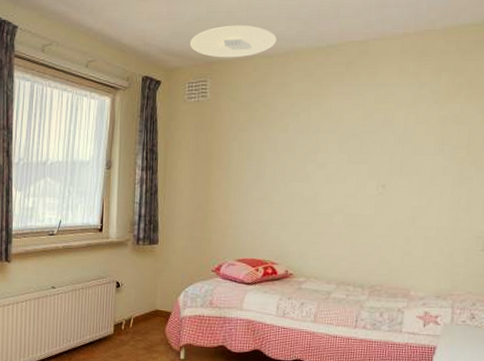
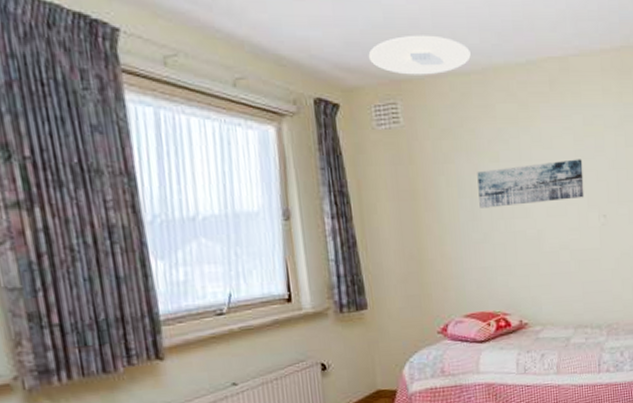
wall art: none [264,133,369,171] -> present [477,159,584,208]

